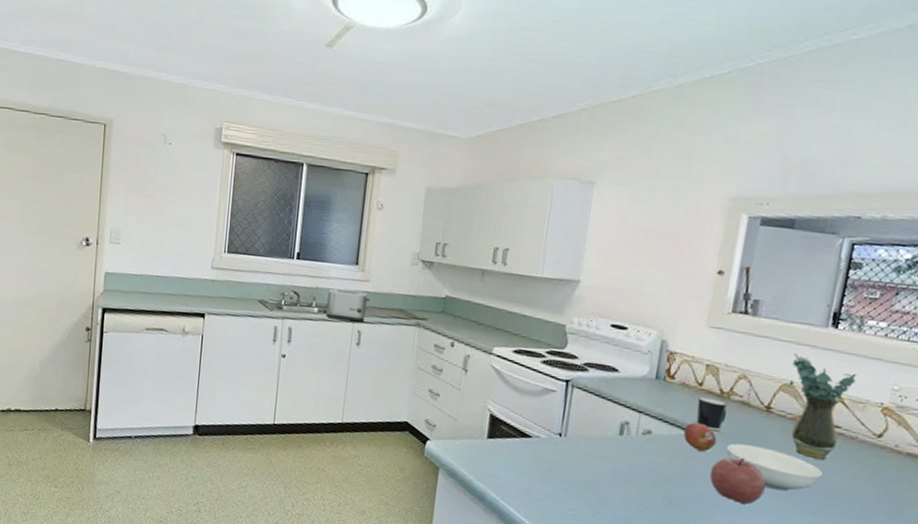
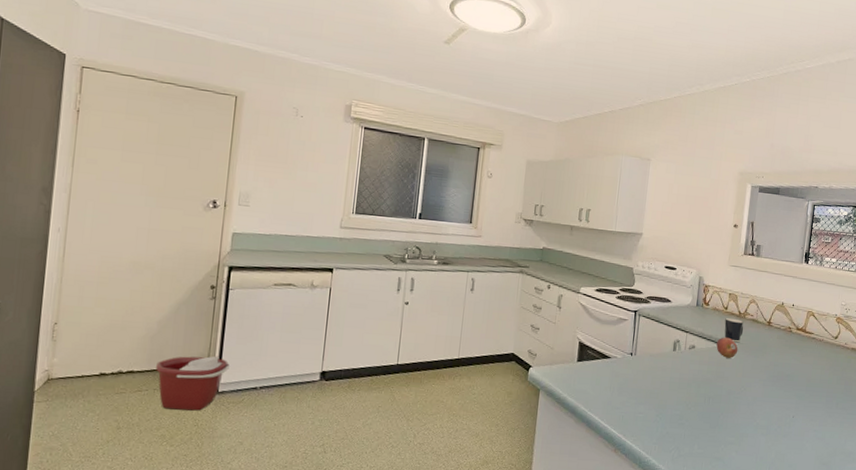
bucket: none [40,398,106,455] -> present [156,356,230,411]
toaster: present [326,288,370,322] -> none [444,243,482,272]
fruit: present [709,457,766,505] -> none [734,360,770,395]
bowl: present [726,443,824,491] -> none [744,350,805,383]
vase: present [791,353,857,460] -> none [782,282,821,357]

